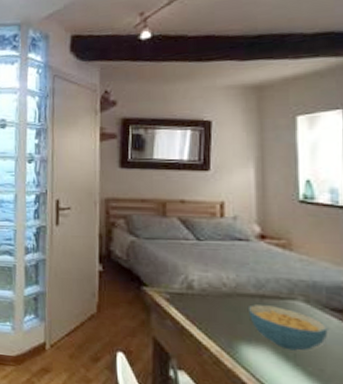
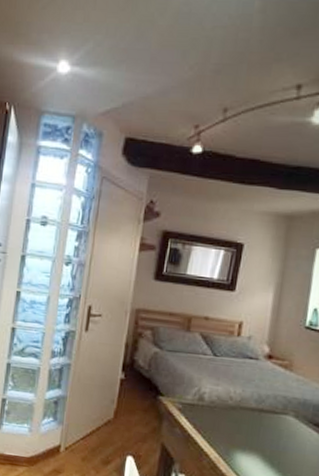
cereal bowl: present [247,304,328,351] -> none [247,417,309,459]

